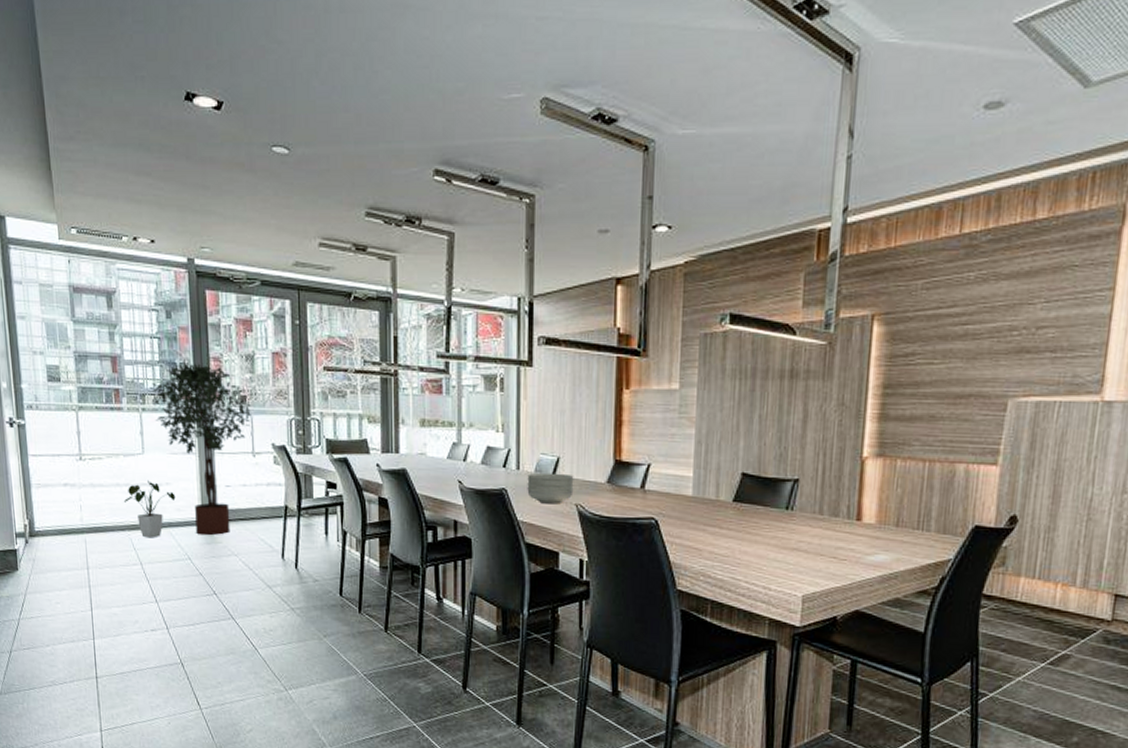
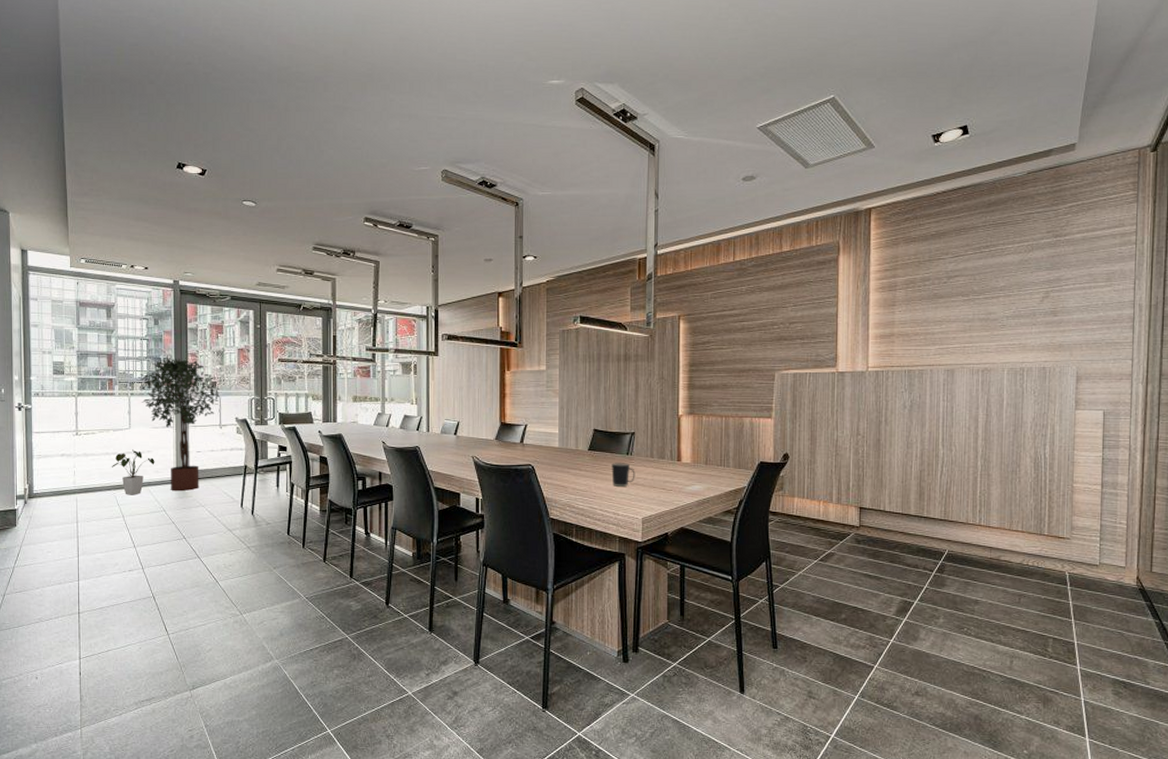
bowl: present [527,472,574,504] -> none [435,433,470,457]
mug: none [763,520,797,553] -> present [611,463,635,487]

